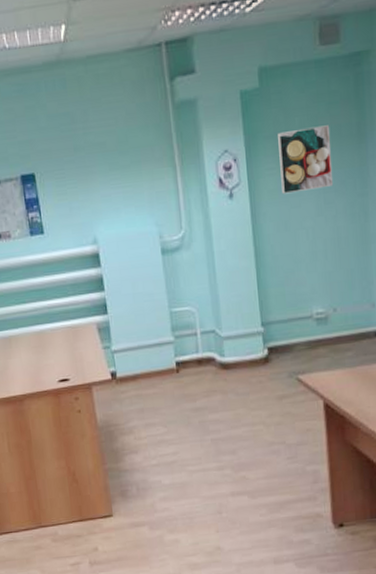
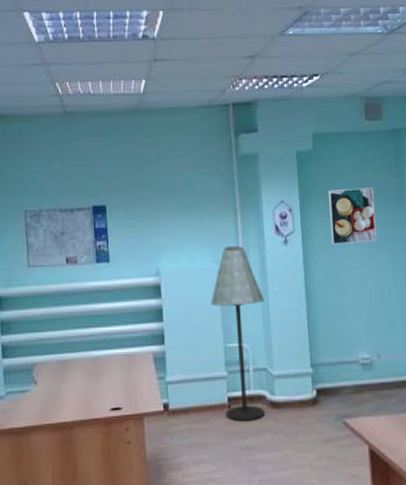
floor lamp: none [153,204,214,385] -> present [211,245,265,422]

